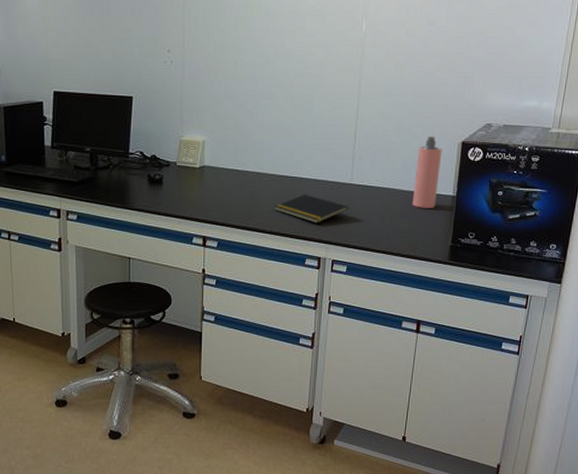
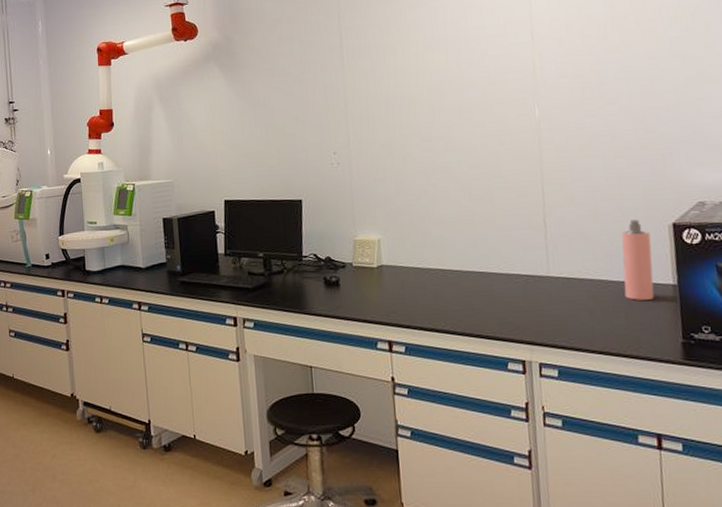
notepad: present [274,194,349,223] -> none [463,290,550,322]

